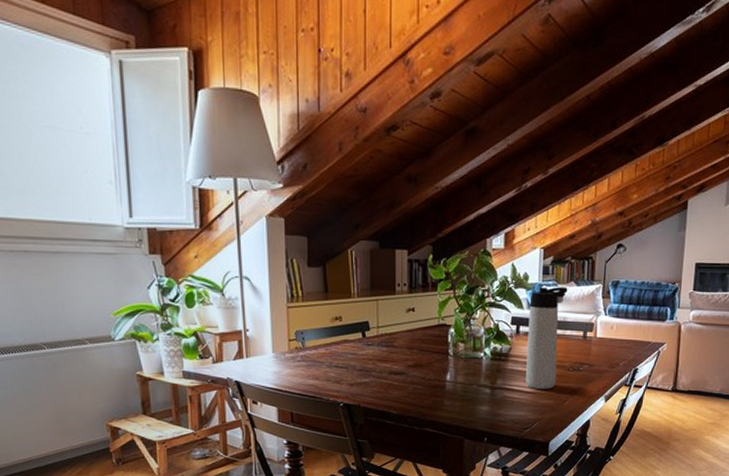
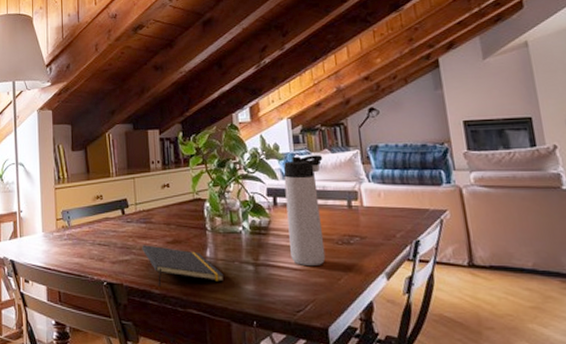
notepad: none [382,368,462,408] -> present [142,245,224,287]

